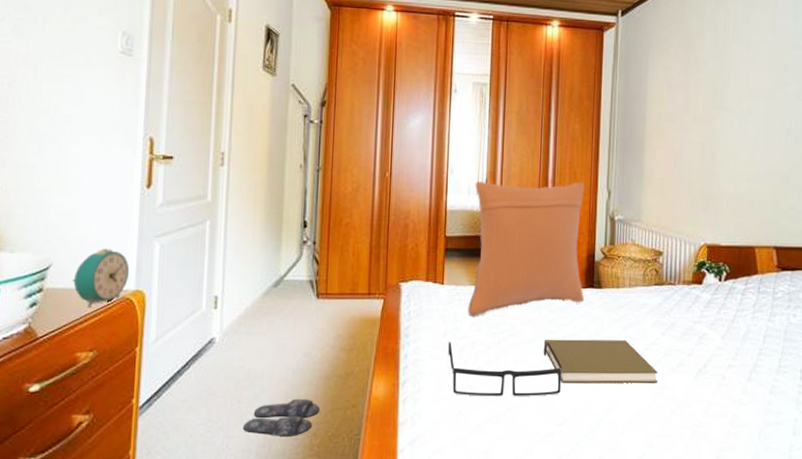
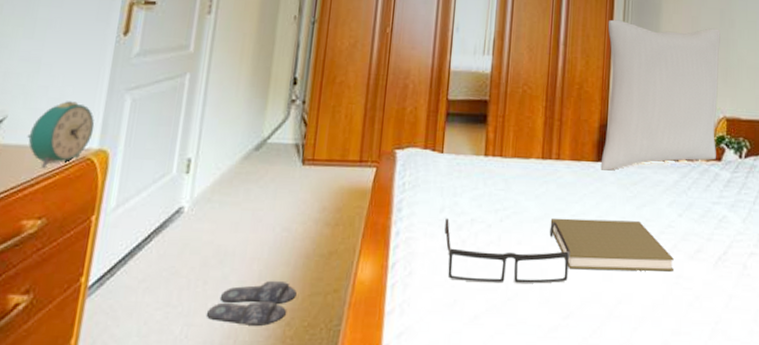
pillow: present [468,181,585,317] -> none [468,41,598,191]
pillow: none [589,157,702,296] -> present [600,19,720,171]

